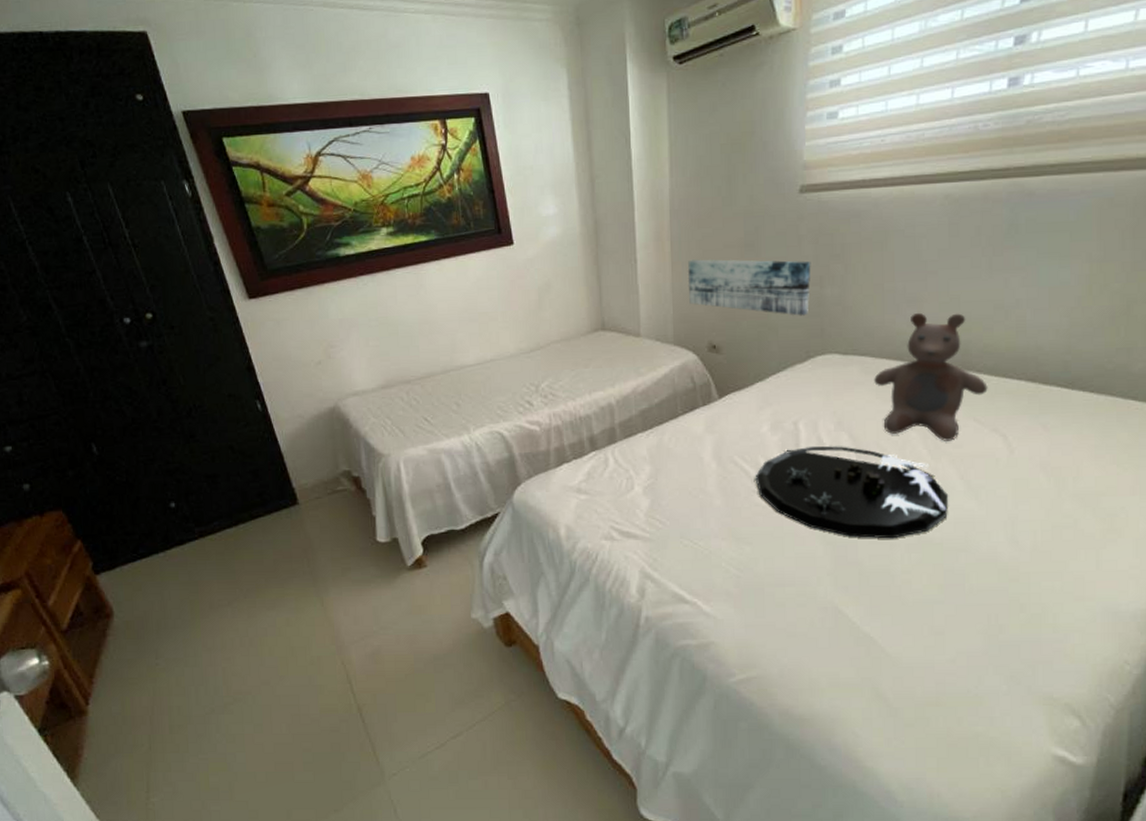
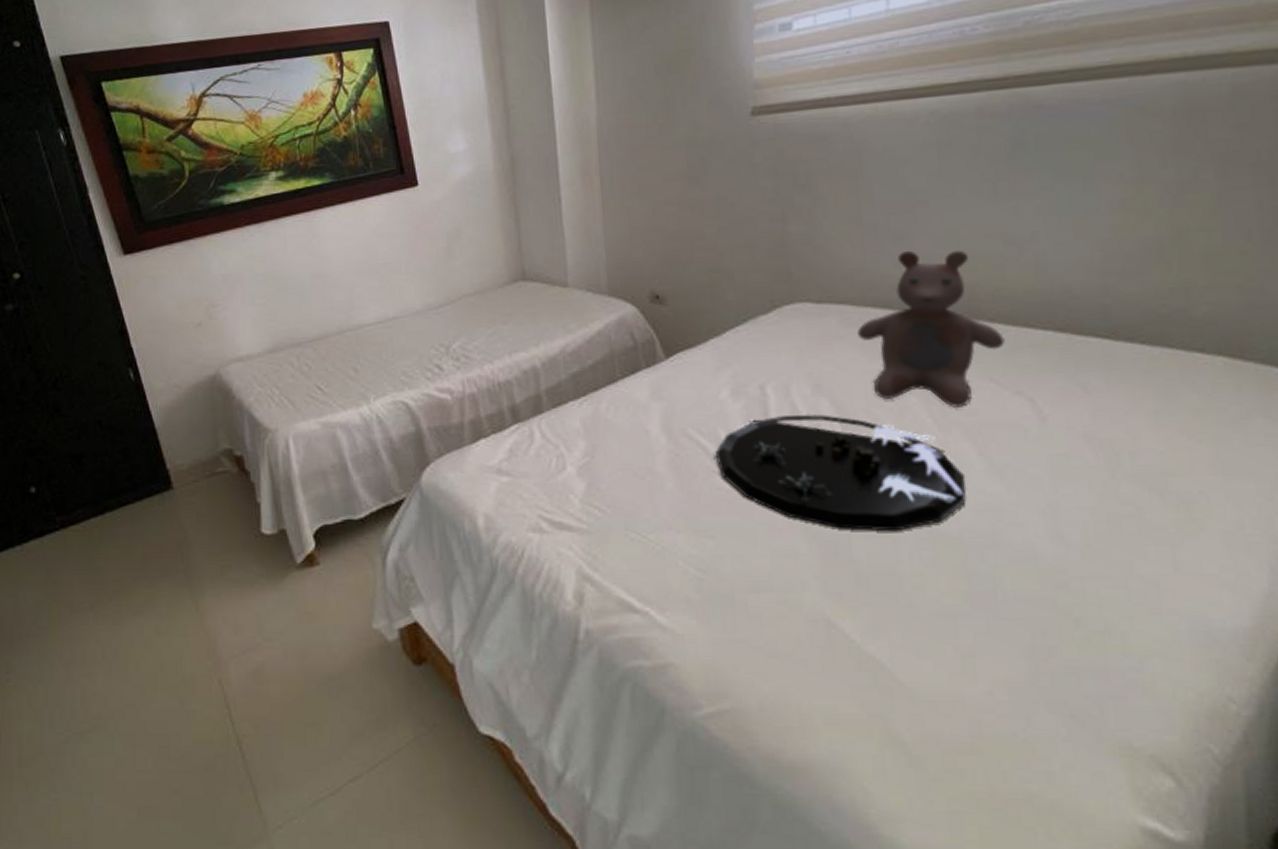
wall art: present [688,259,811,316] -> none [622,193,771,258]

